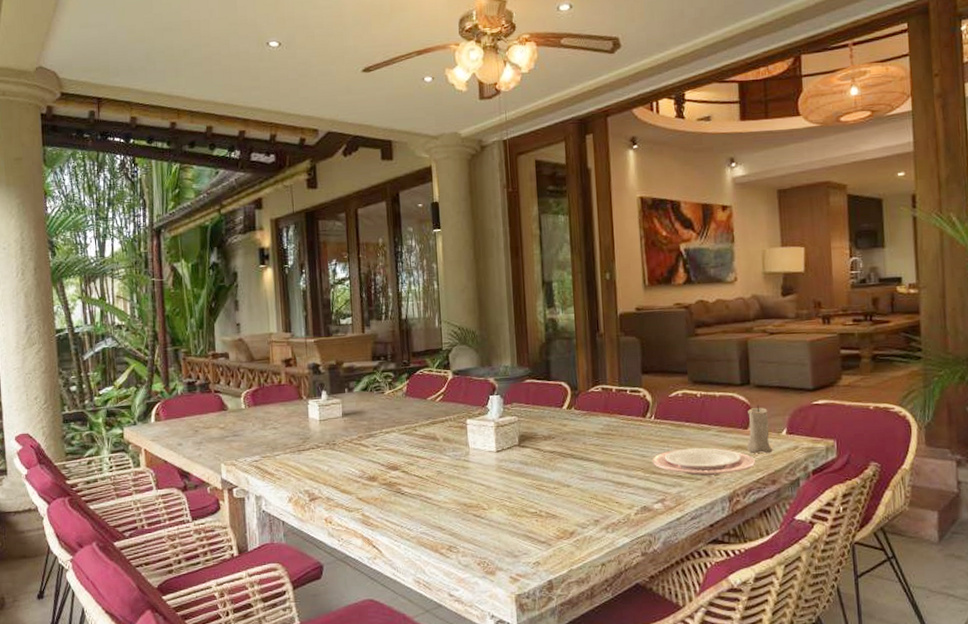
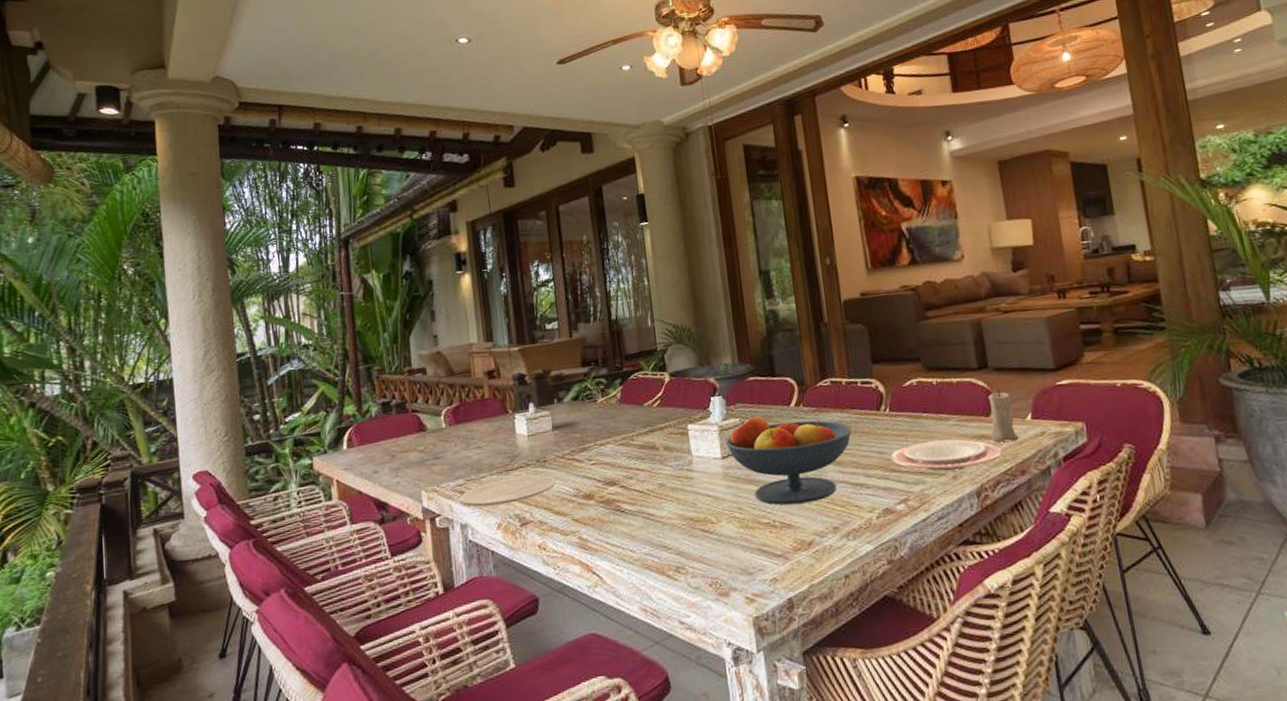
plate: none [255,456,344,482] -> present [459,475,556,507]
fruit bowl: none [501,415,618,498] -> present [725,416,852,506]

